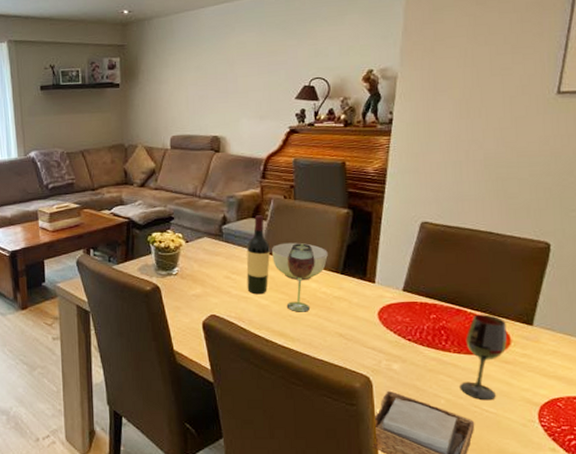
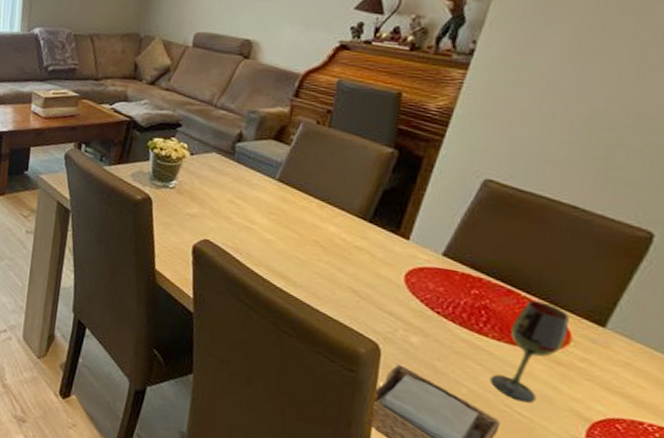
wine bottle: present [246,215,271,295] -> none [252,138,289,228]
bowl: present [272,242,329,281] -> none [288,174,359,222]
wineglass: present [286,243,315,312] -> none [294,177,341,257]

